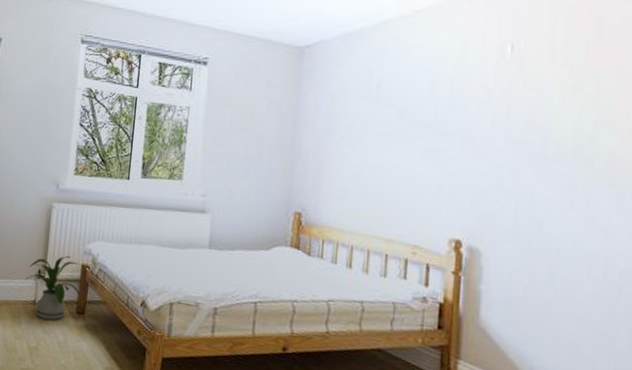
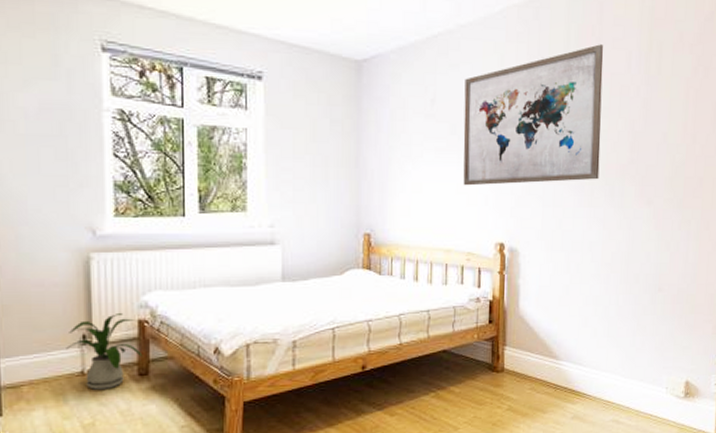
wall art: none [411,24,607,180] -> present [463,44,604,186]

